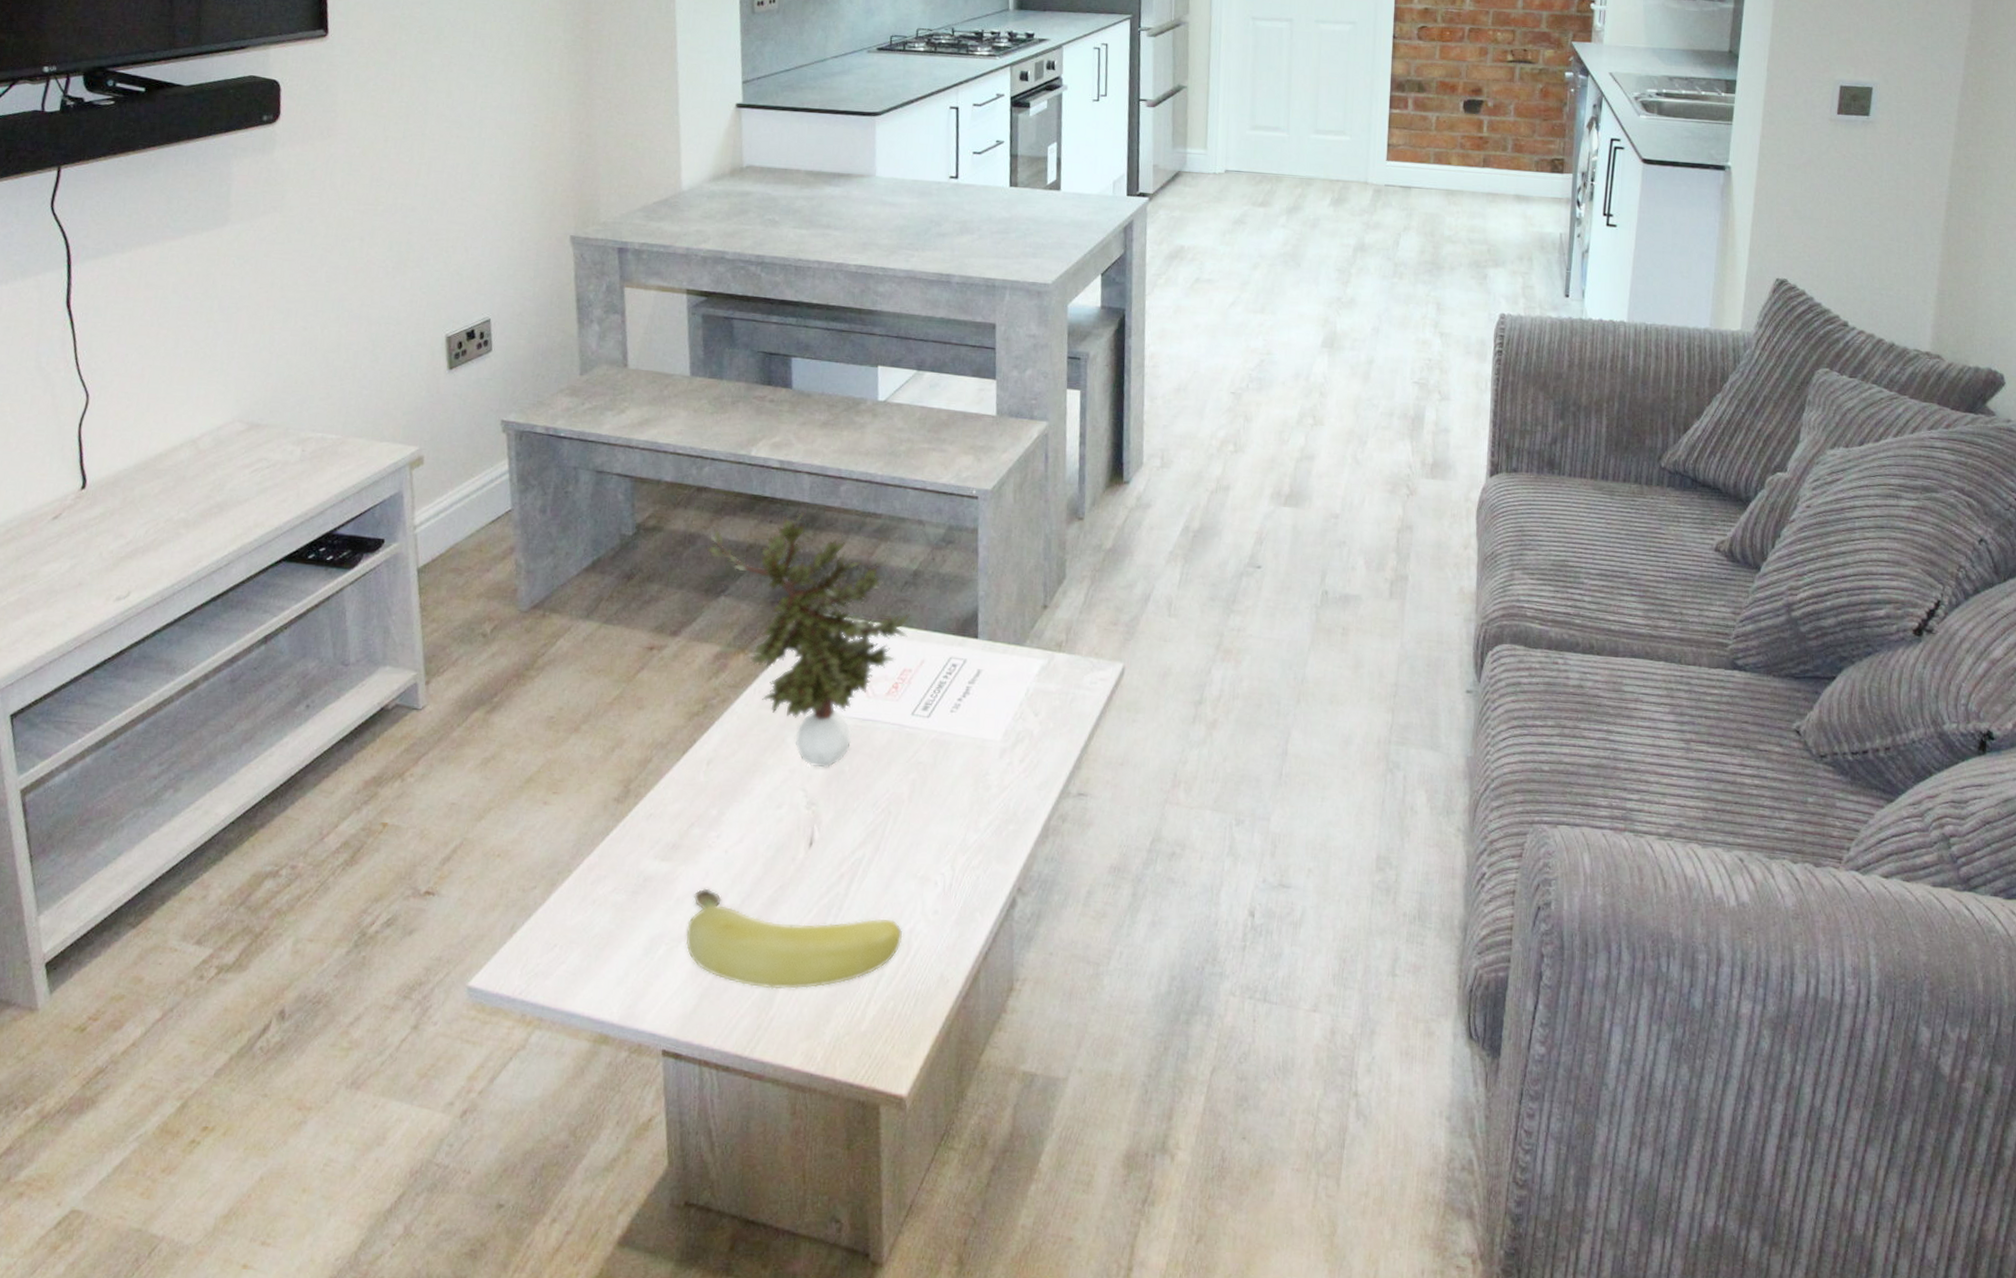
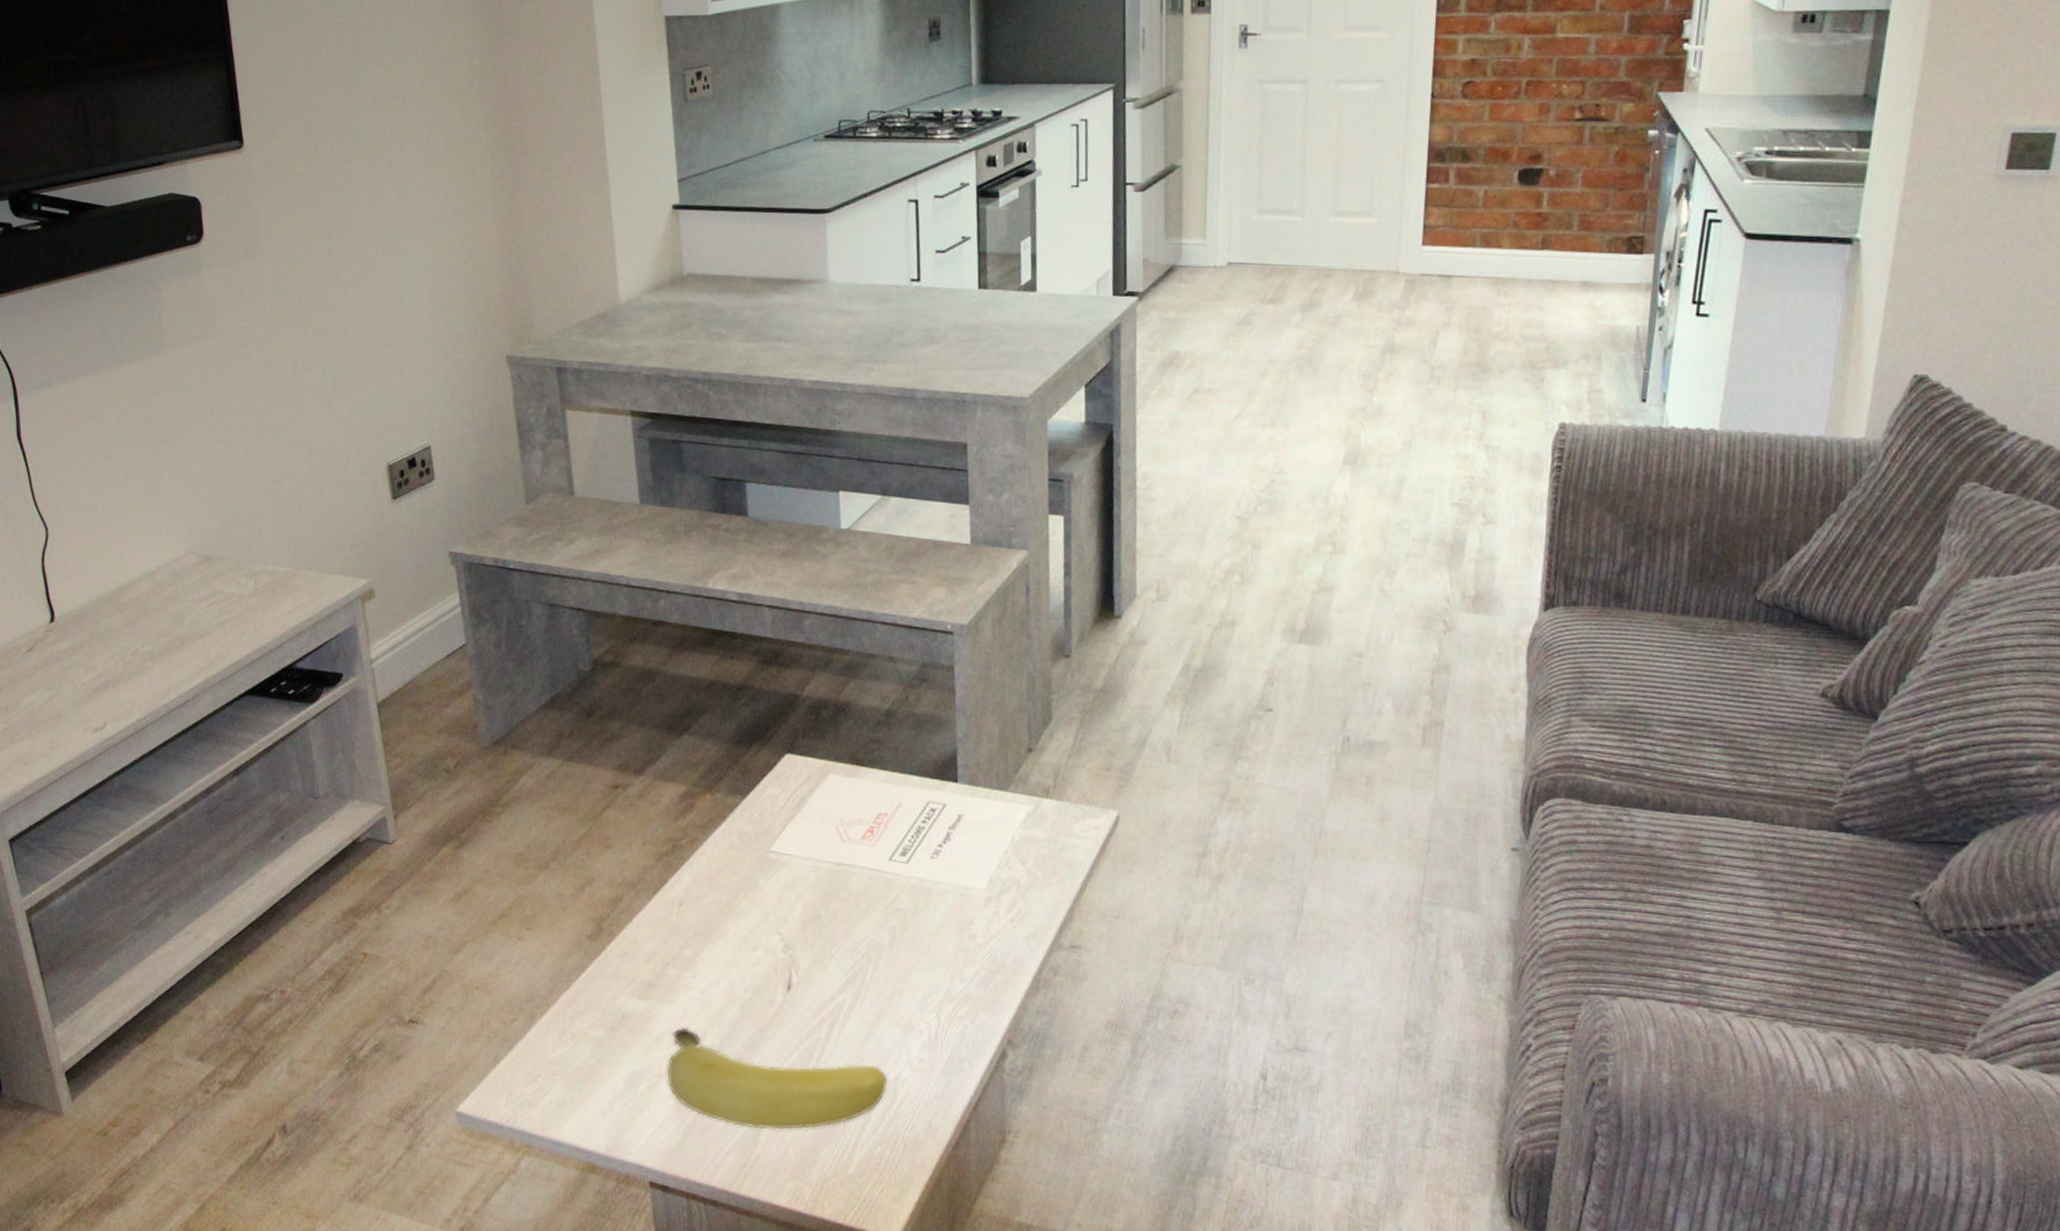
potted plant: present [705,510,910,768] -> none [665,645,883,912]

